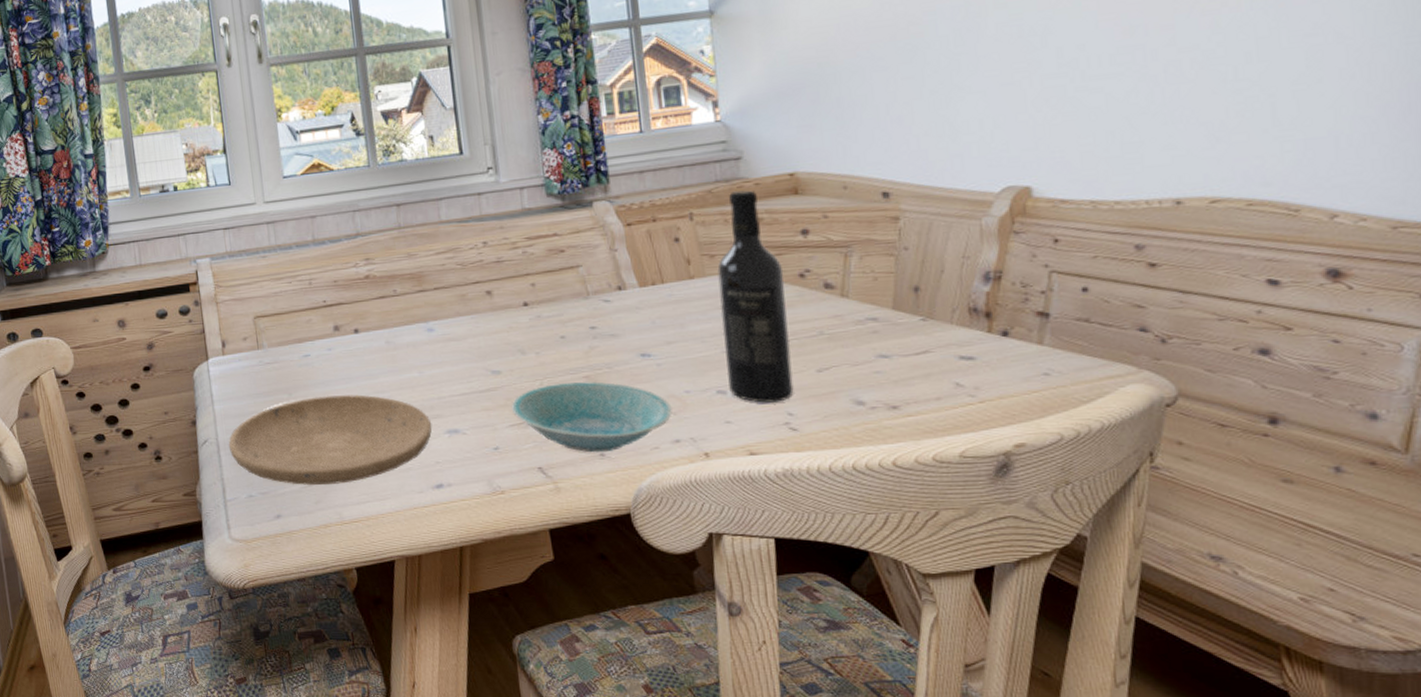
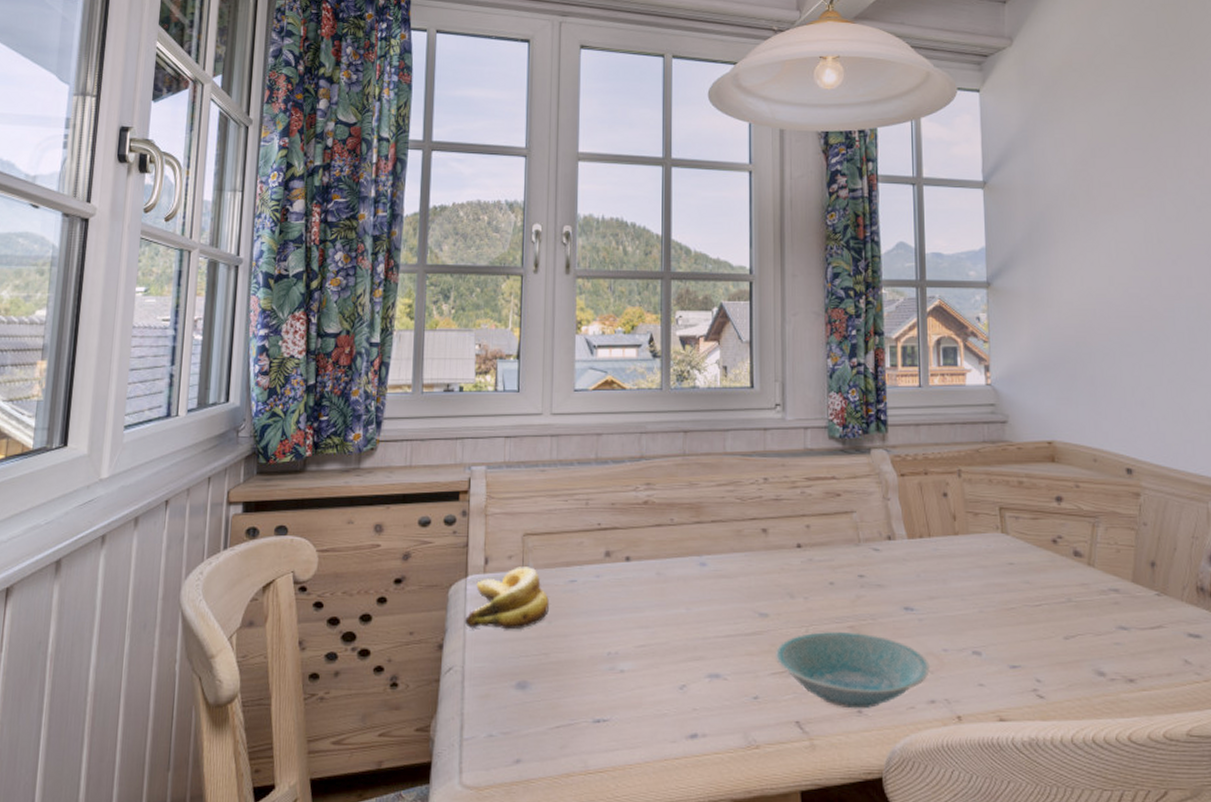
banana: none [211,346,288,405] -> present [464,566,549,630]
plate: present [228,394,432,486] -> none [474,627,694,728]
wine bottle: present [717,190,794,403] -> none [980,453,1043,668]

